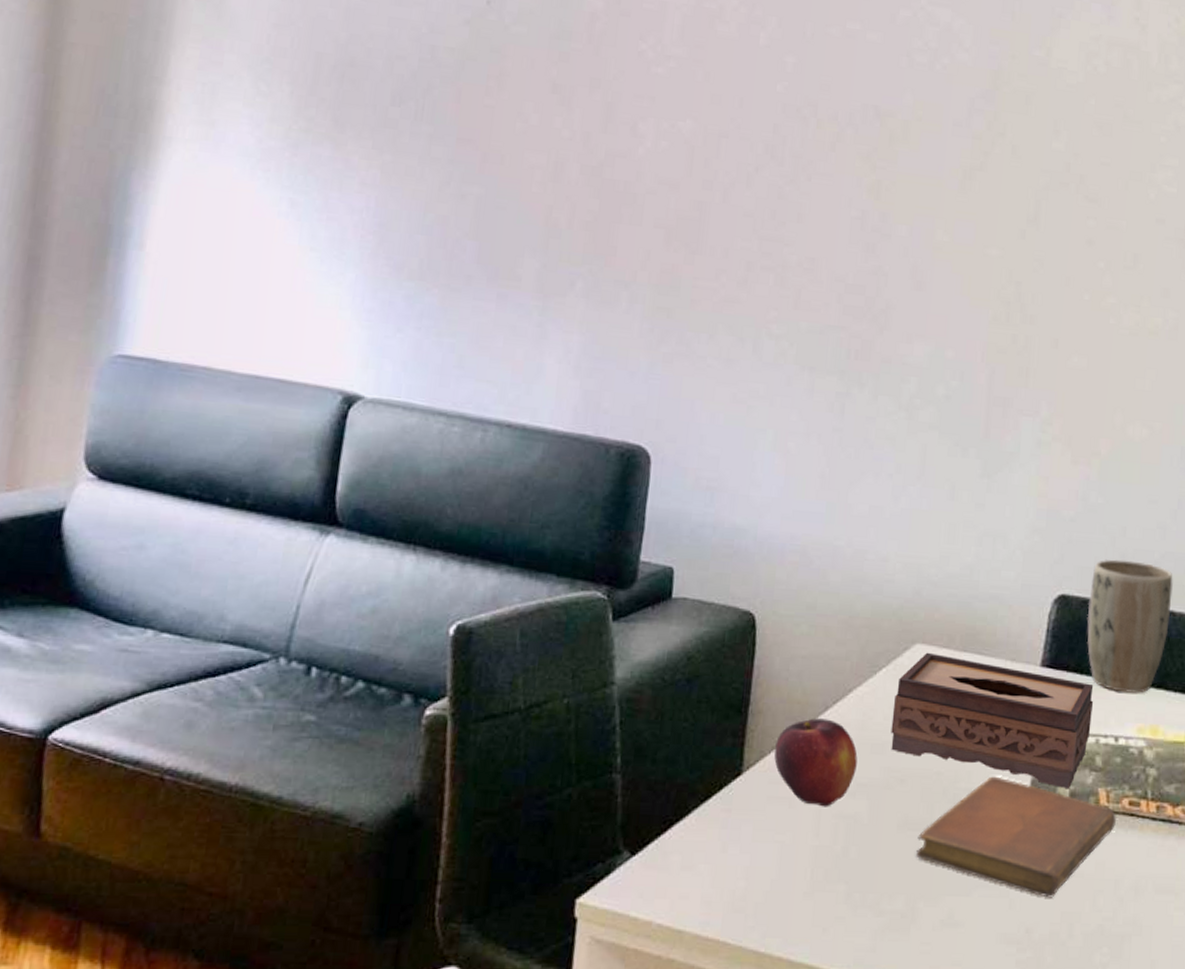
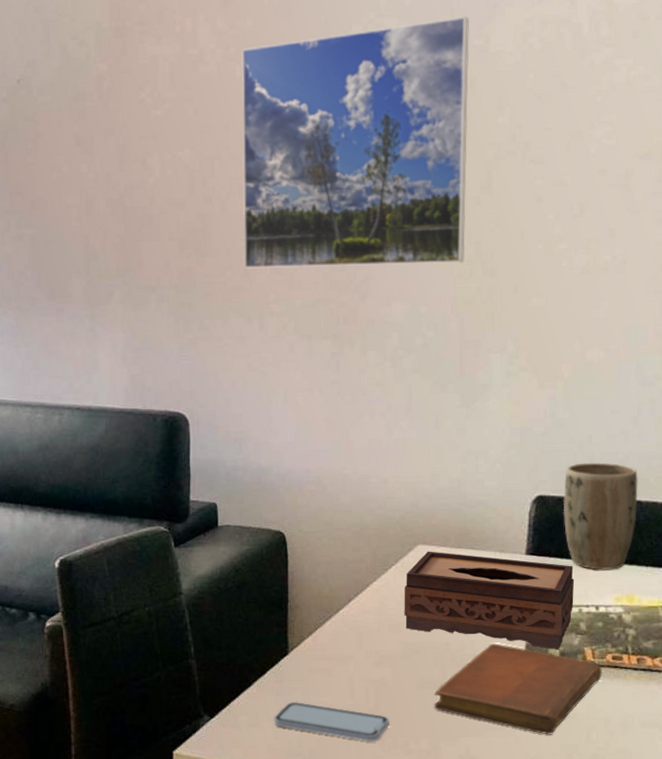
smartphone: none [714,838,859,898] -> present [274,701,389,743]
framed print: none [743,11,1032,304] -> present [241,15,470,269]
fruit: present [774,718,858,807] -> none [312,608,379,675]

